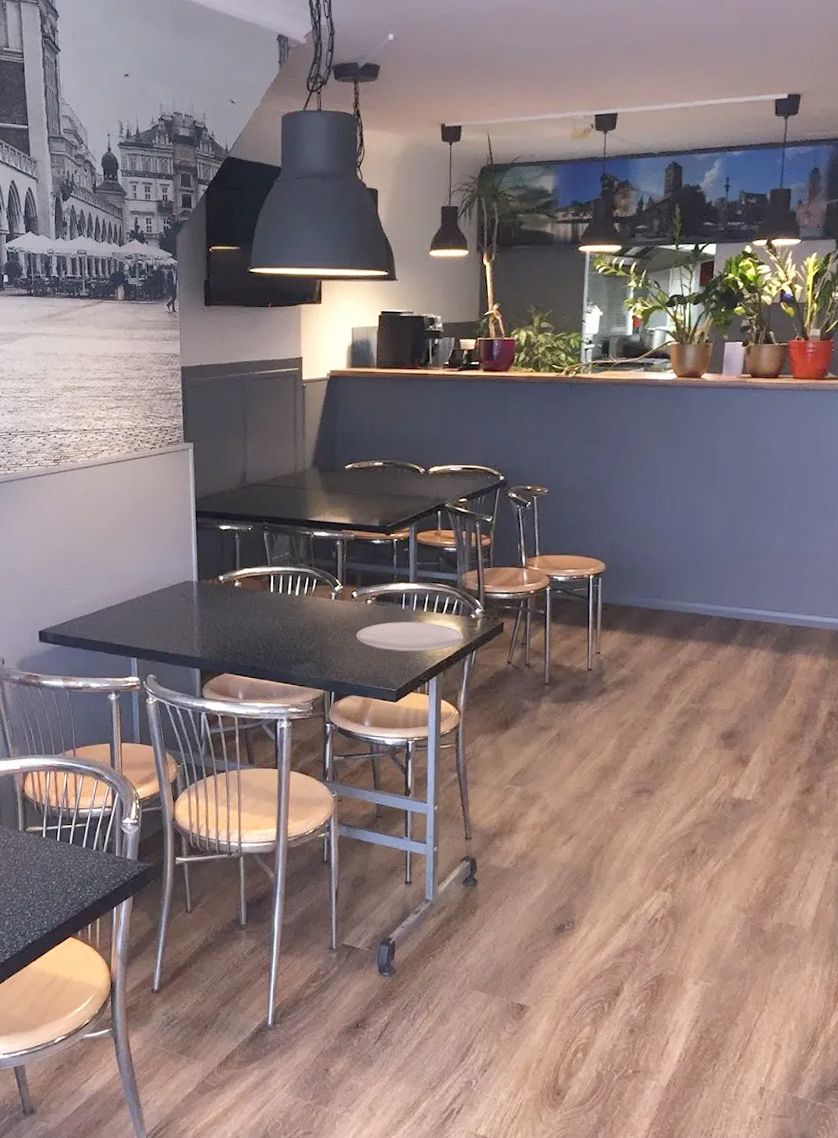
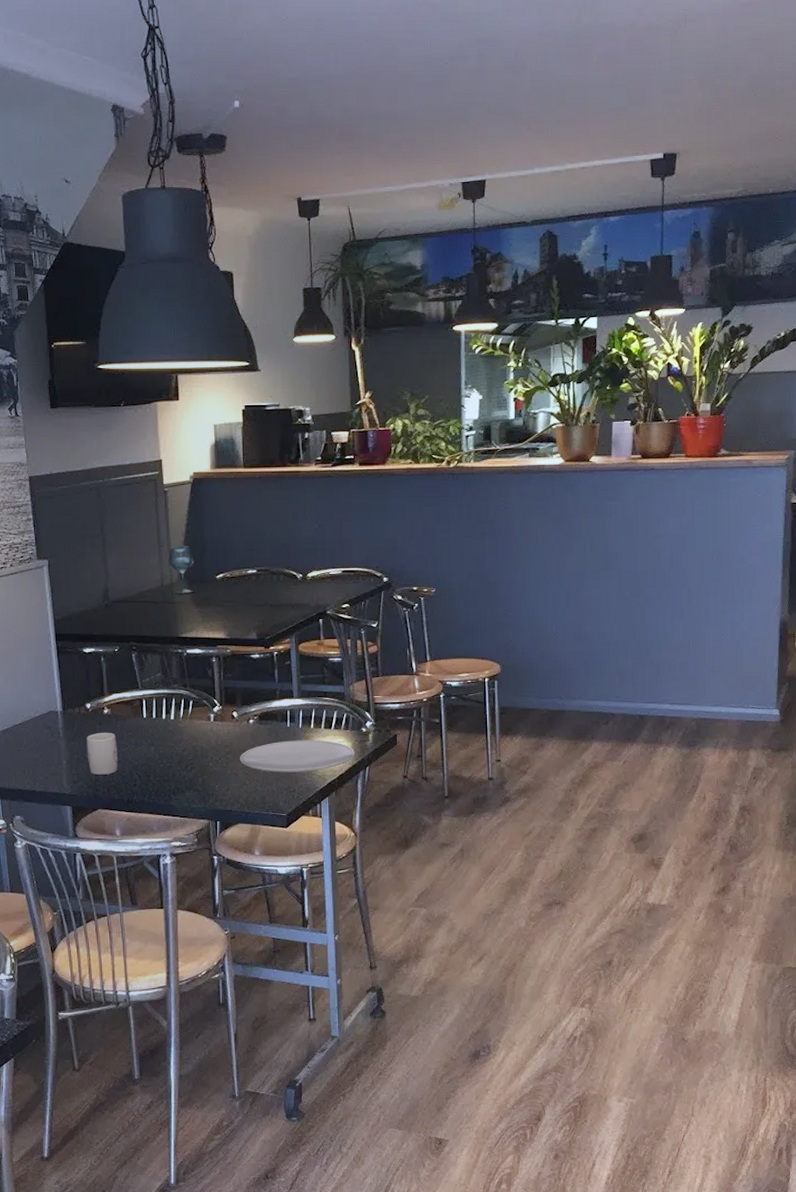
mug: none [217,603,246,643] -> present [86,732,119,776]
wine glass: none [302,437,326,481] -> present [168,546,195,594]

